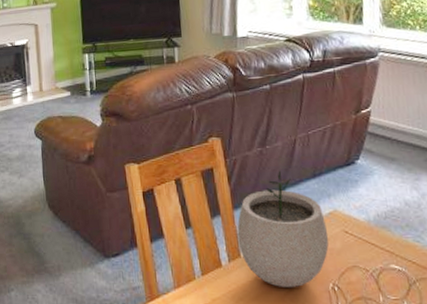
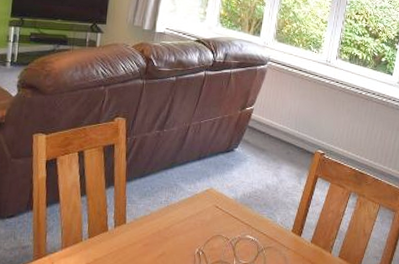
plant pot: present [237,170,329,287] -> none [125,151,202,251]

